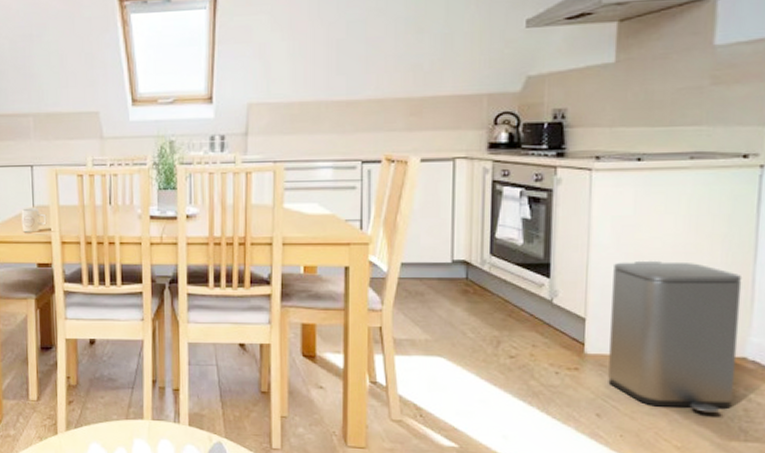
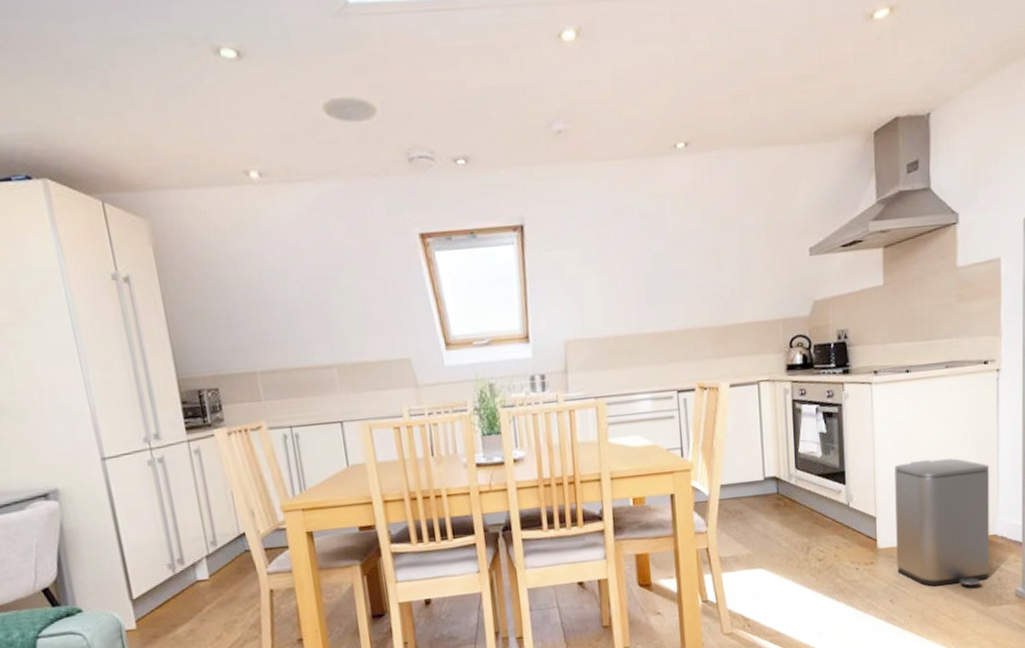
mug: present [21,208,47,233] -> none [334,467,365,495]

